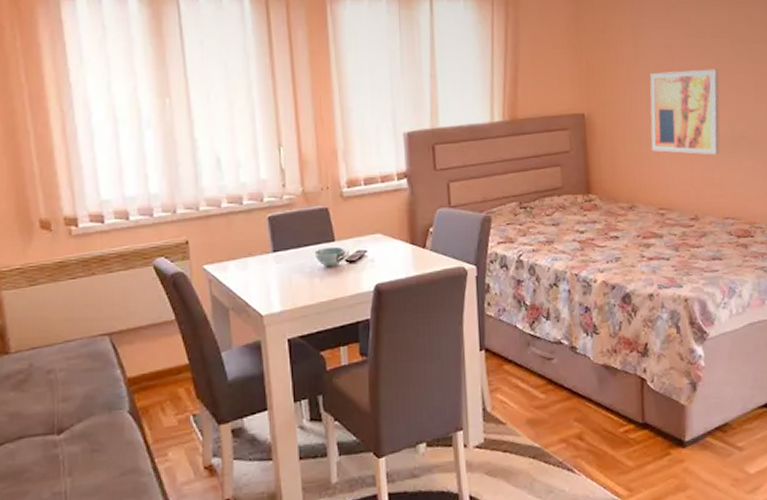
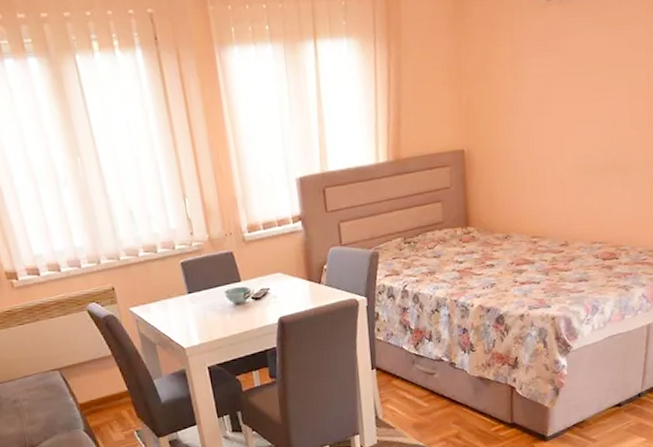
wall art: present [650,69,720,155] -> none [526,96,596,183]

